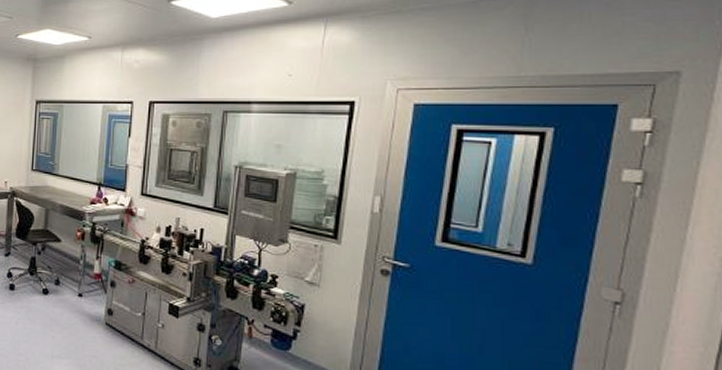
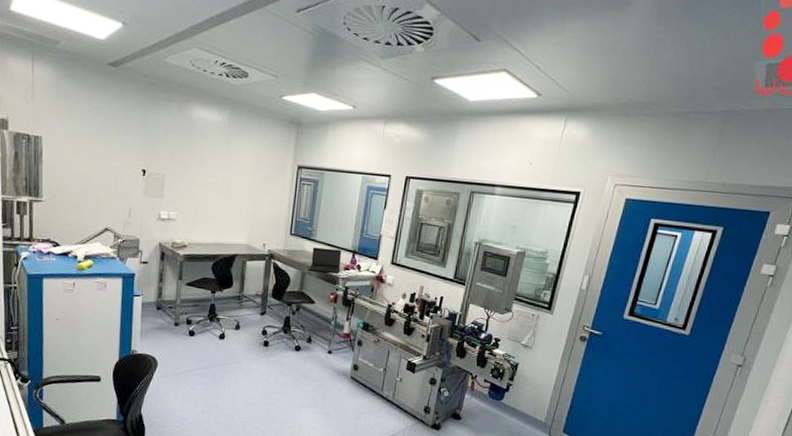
laptop: none [53,182,87,209] -> present [309,247,342,275]

